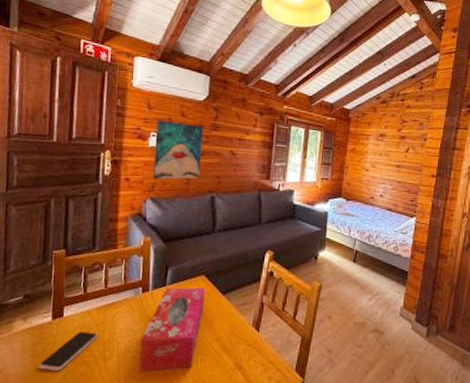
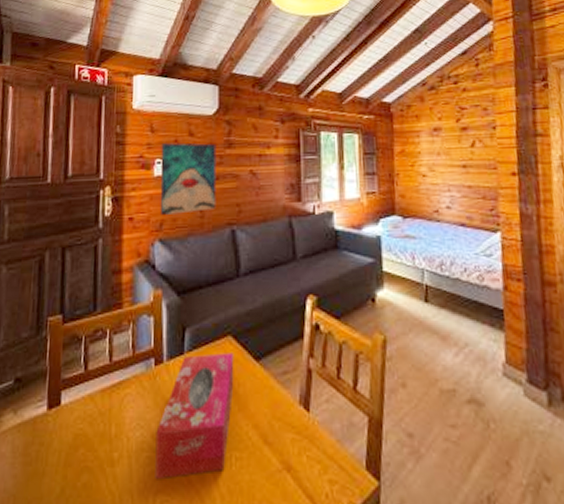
smartphone: present [38,332,98,371] -> none [31,425,103,482]

